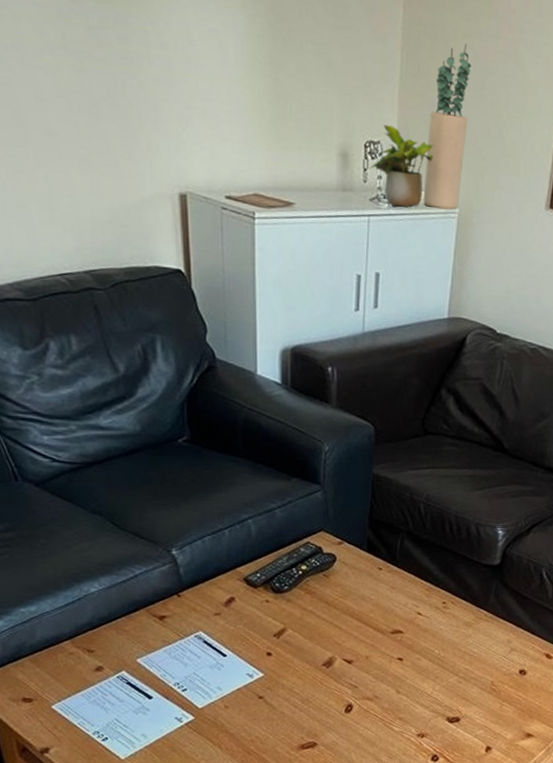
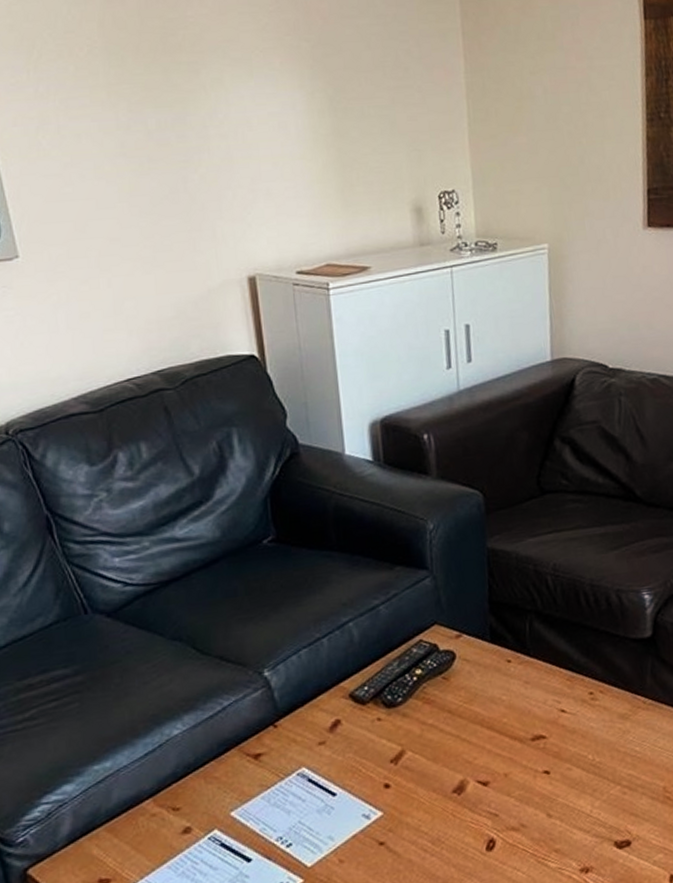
potted plant: present [369,125,433,208] -> none [446,172,514,254]
vase: present [423,43,472,210] -> none [504,80,548,248]

